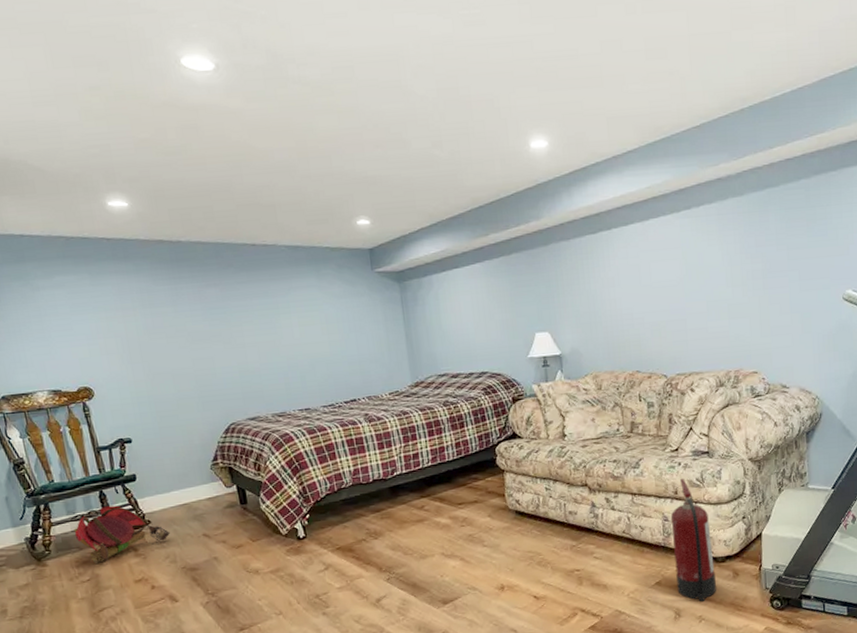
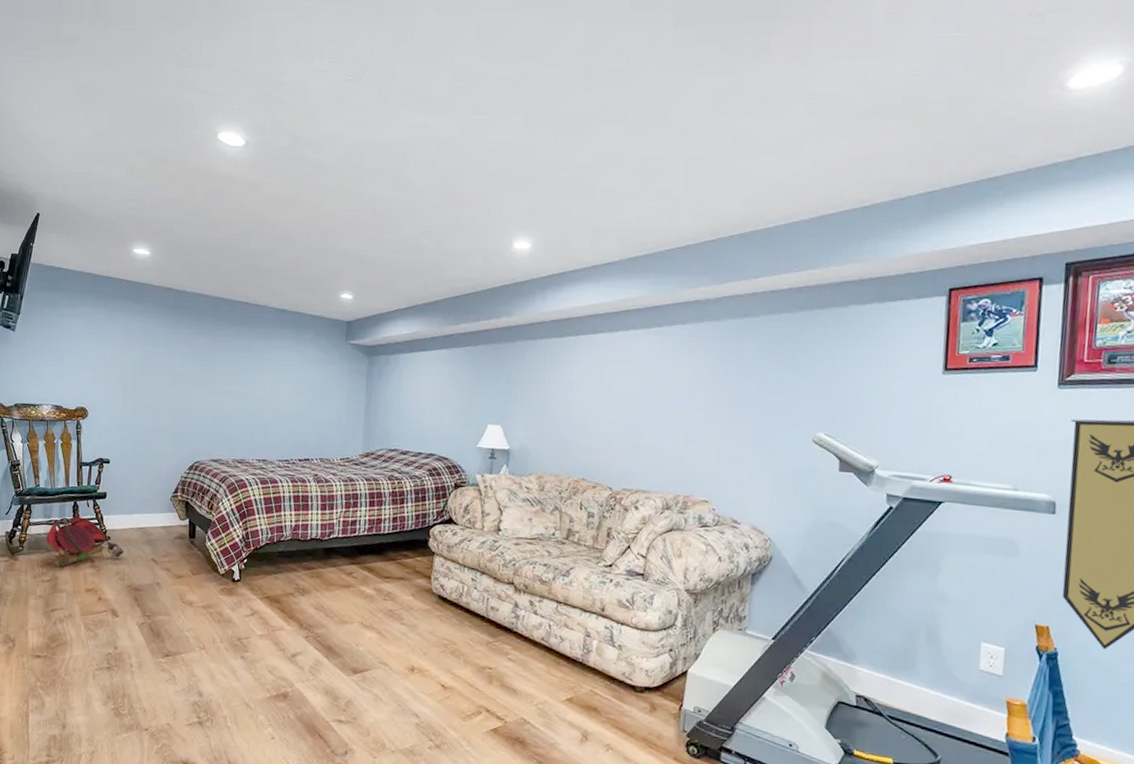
fire extinguisher: present [670,478,716,602] -> none [588,595,633,730]

